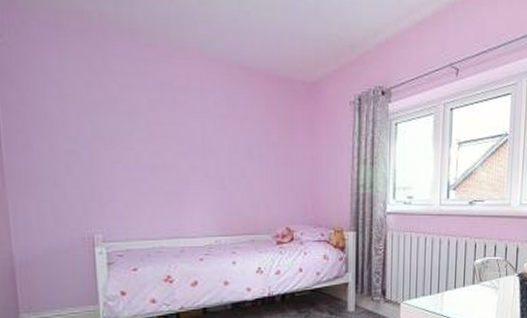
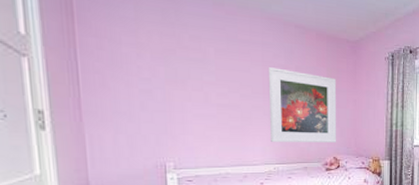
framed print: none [207,119,290,211] -> present [268,67,337,143]

